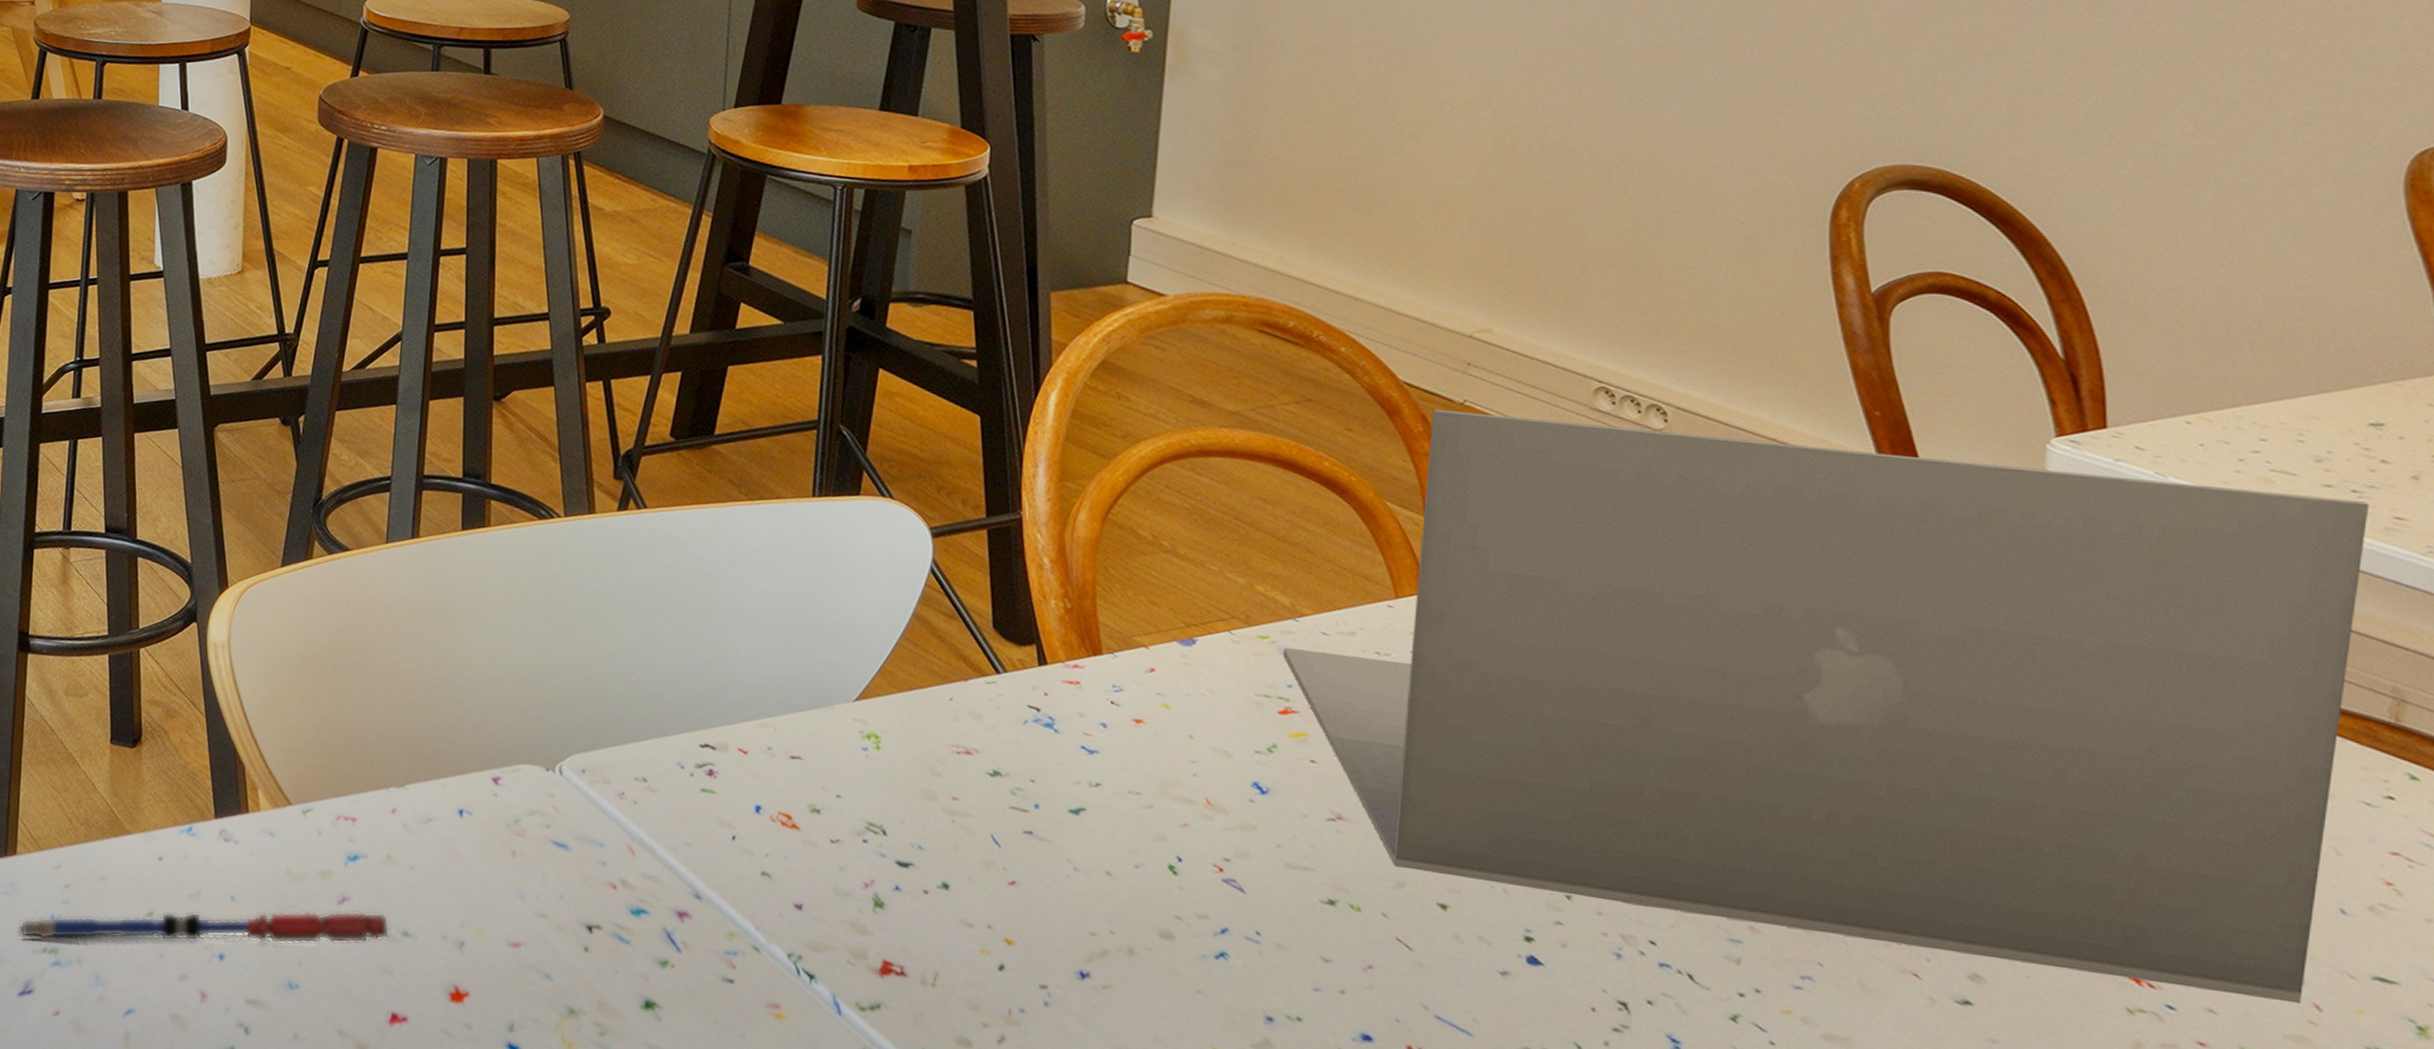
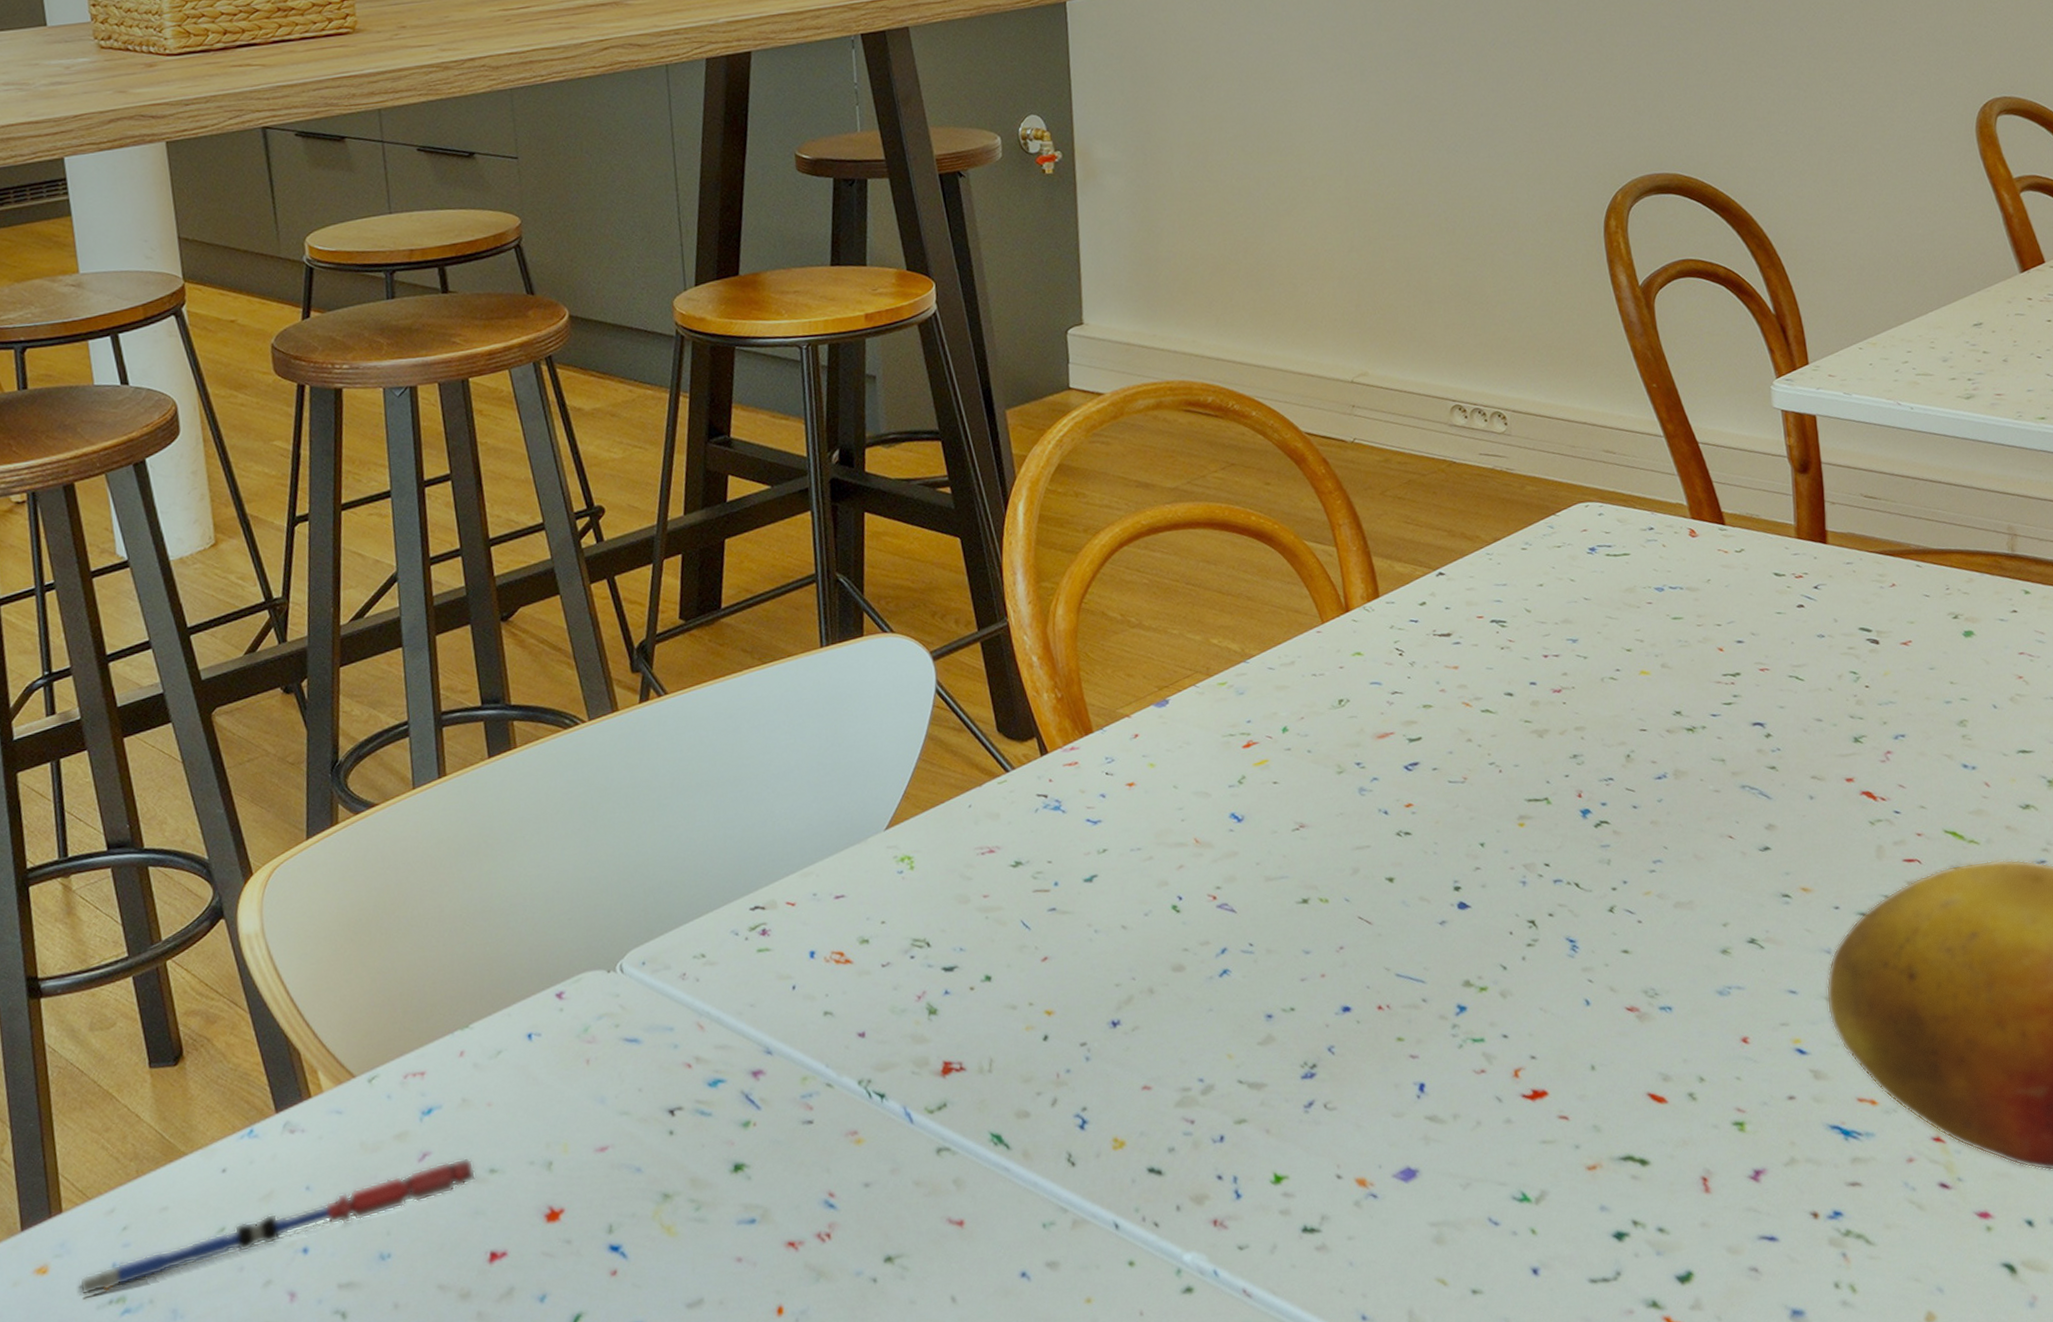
laptop: present [1283,408,2370,1004] -> none [1240,386,1980,856]

